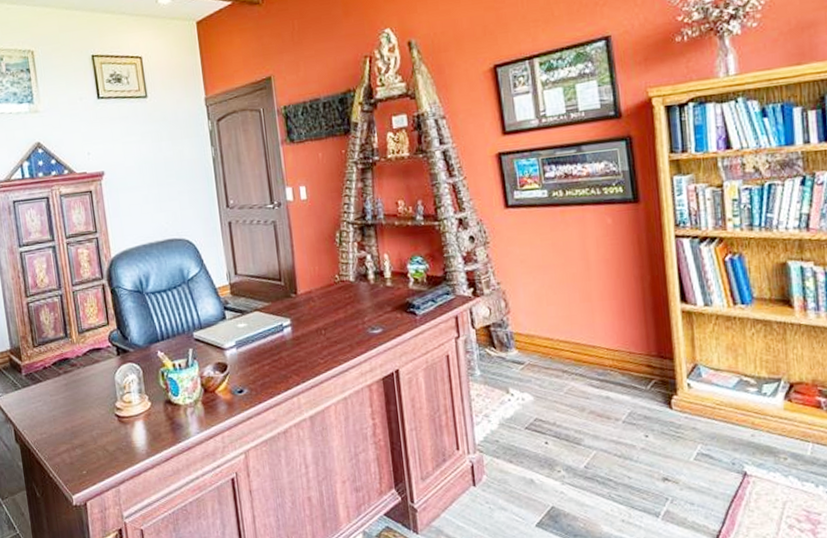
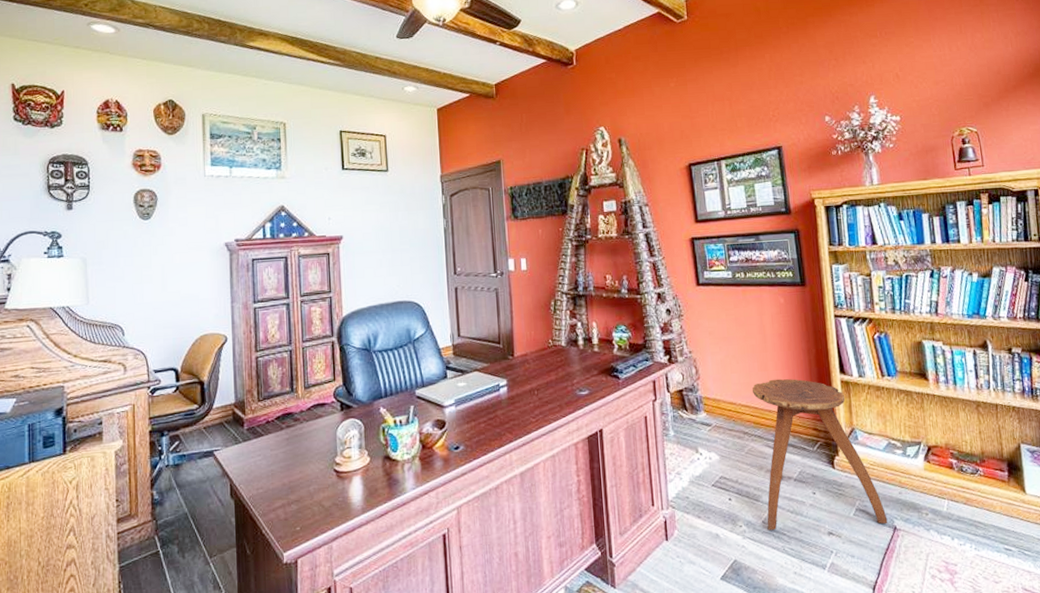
stool: none [573,310,736,476] -> present [752,378,888,531]

